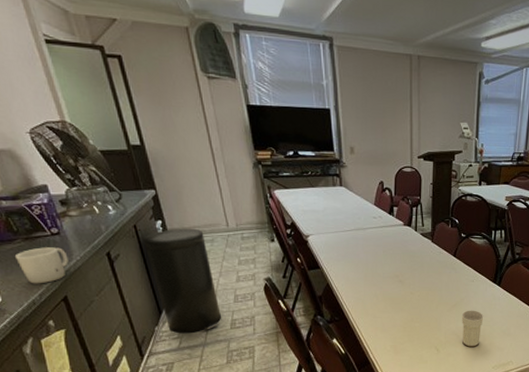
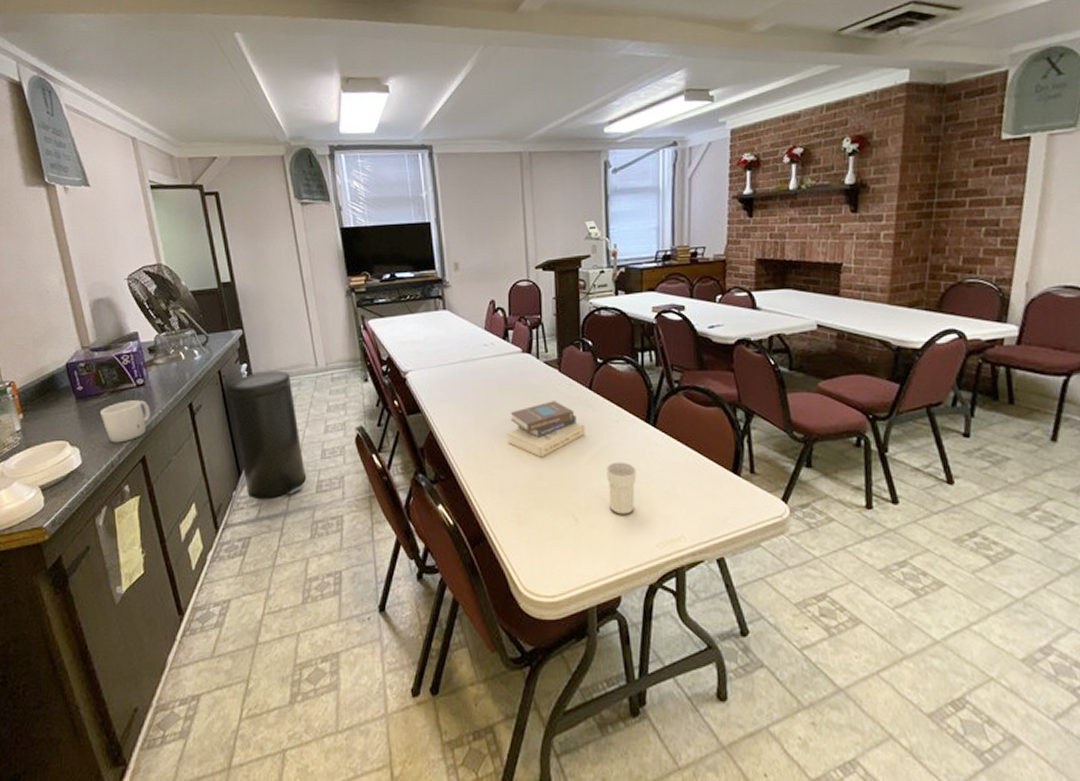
books: none [388,264,449,306] -> present [506,401,586,458]

